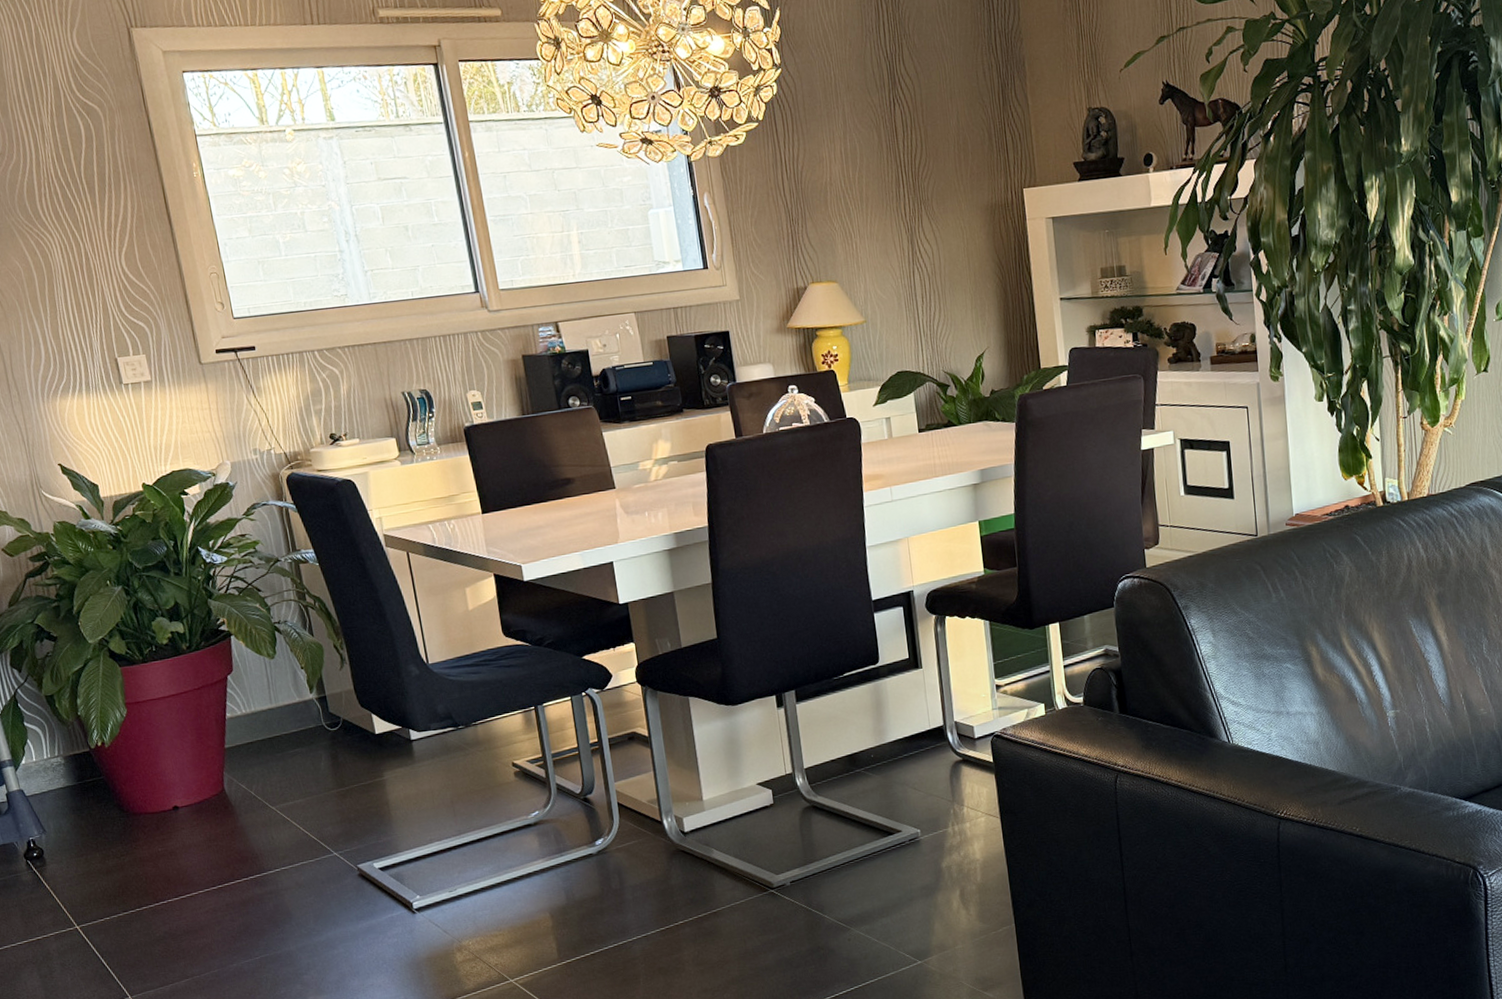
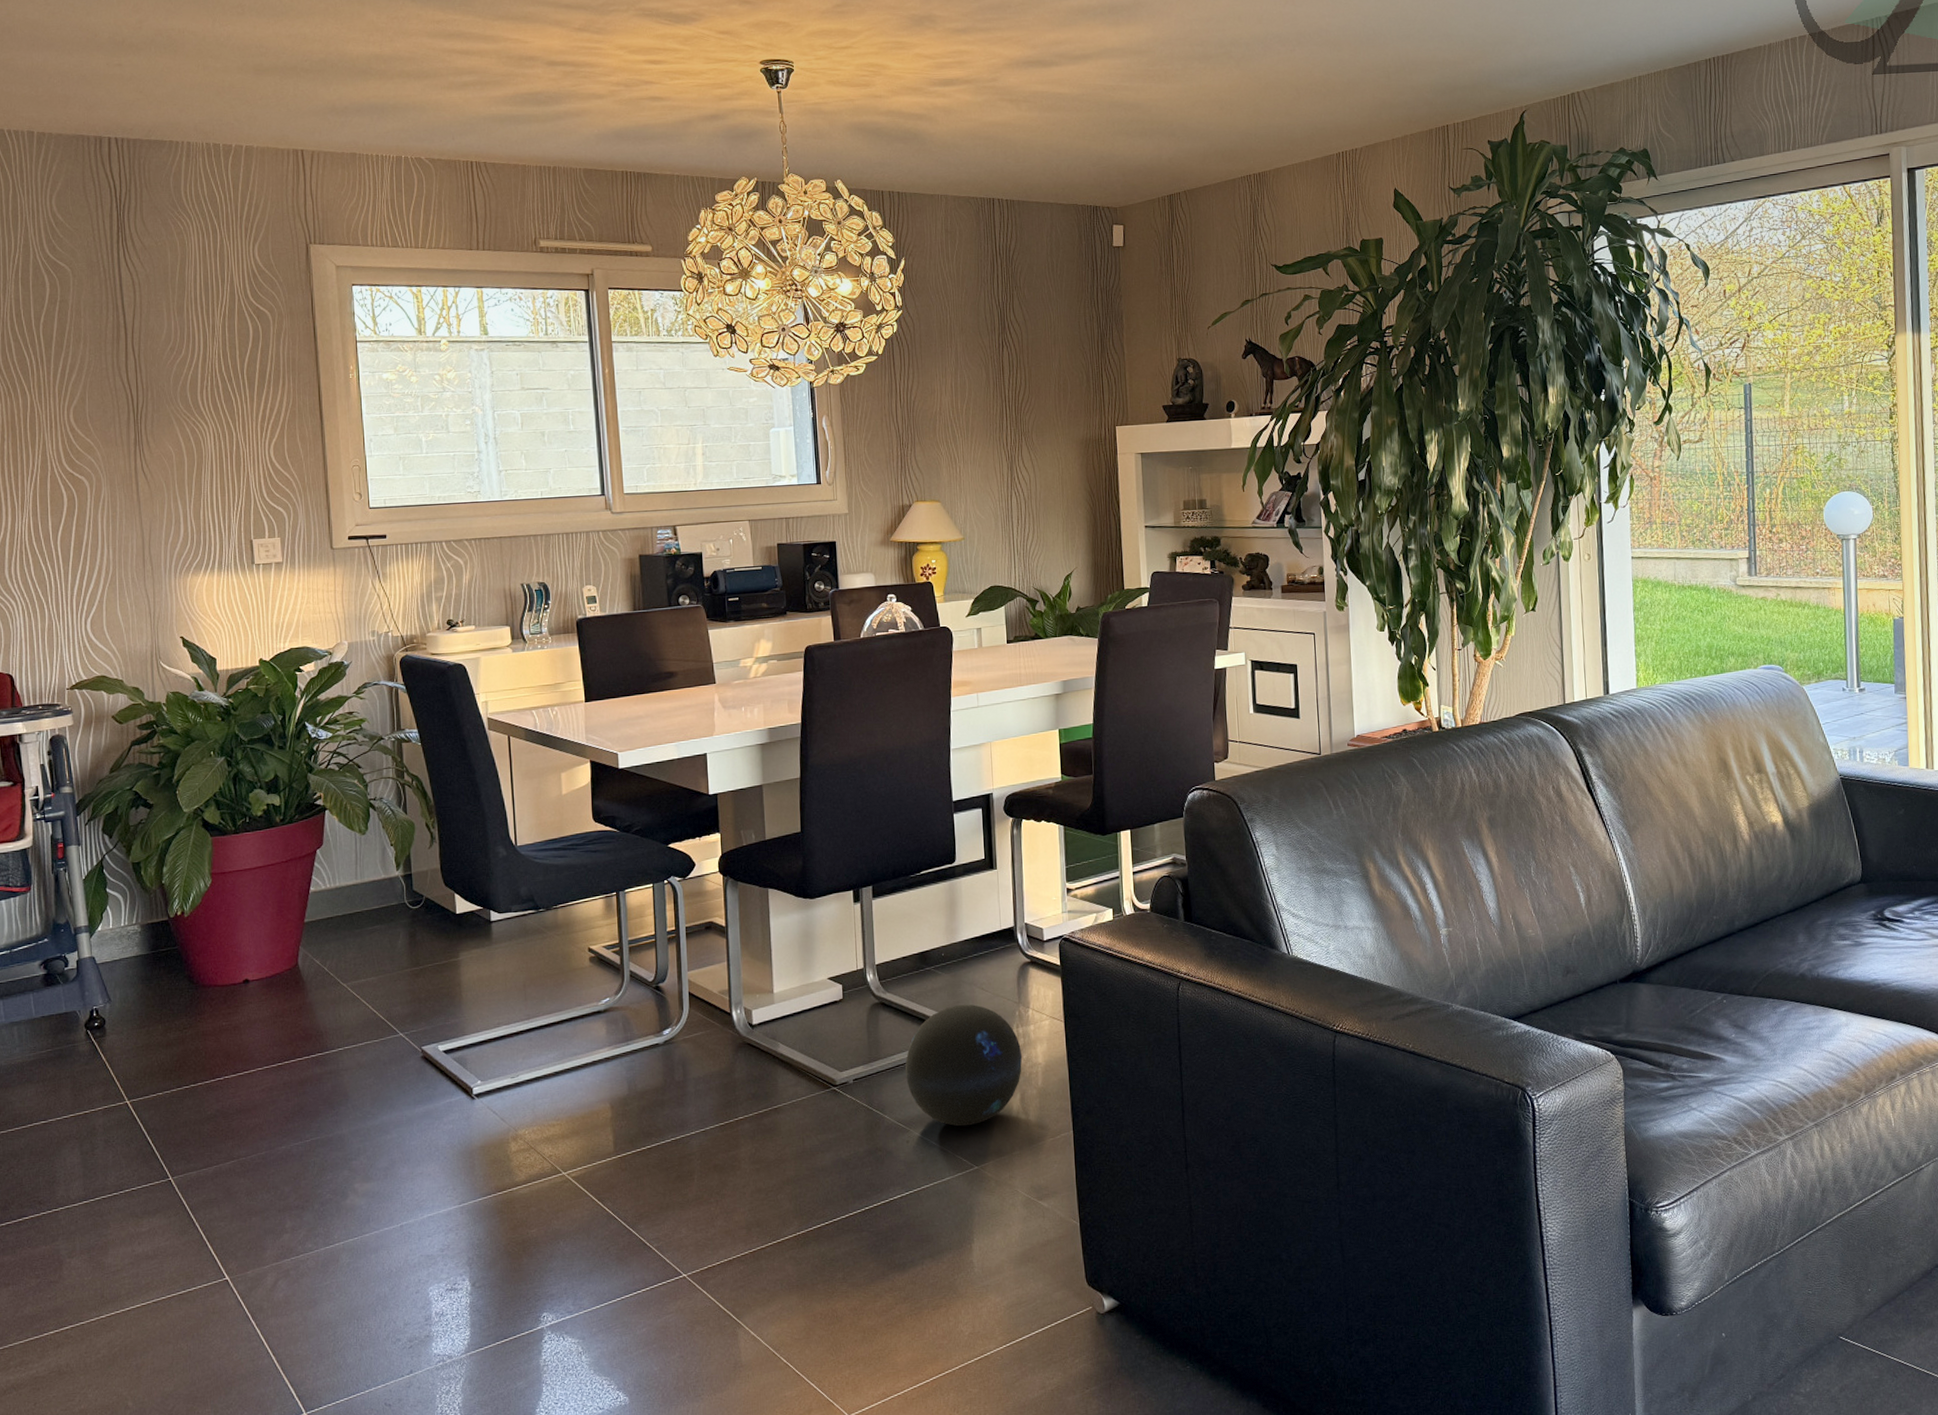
ball: none [841,804,960,923] -> present [905,1004,1023,1126]

